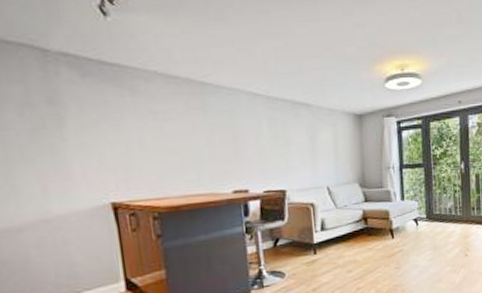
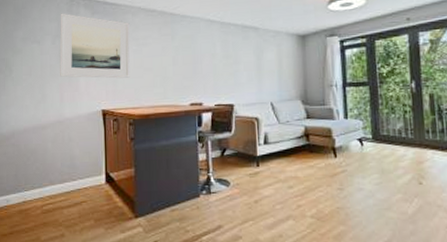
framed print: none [27,72,149,163] -> present [59,13,130,79]

